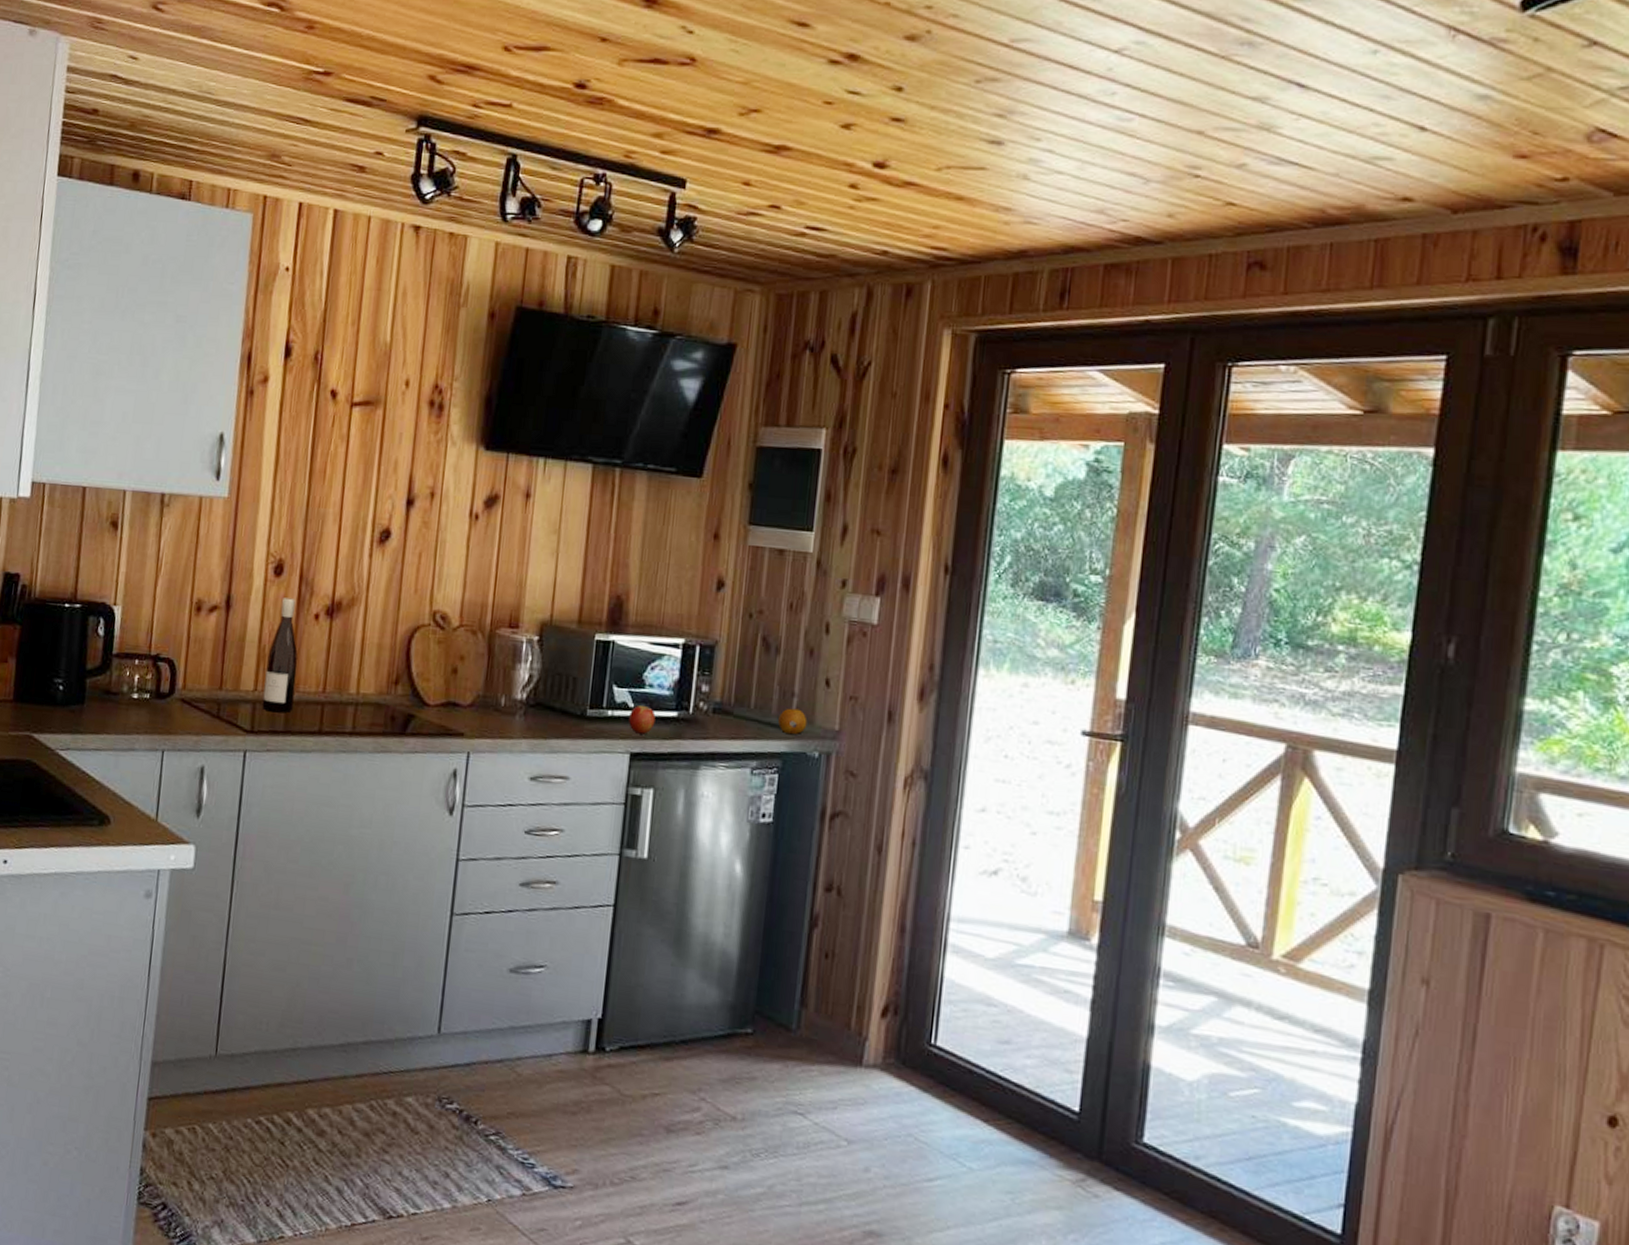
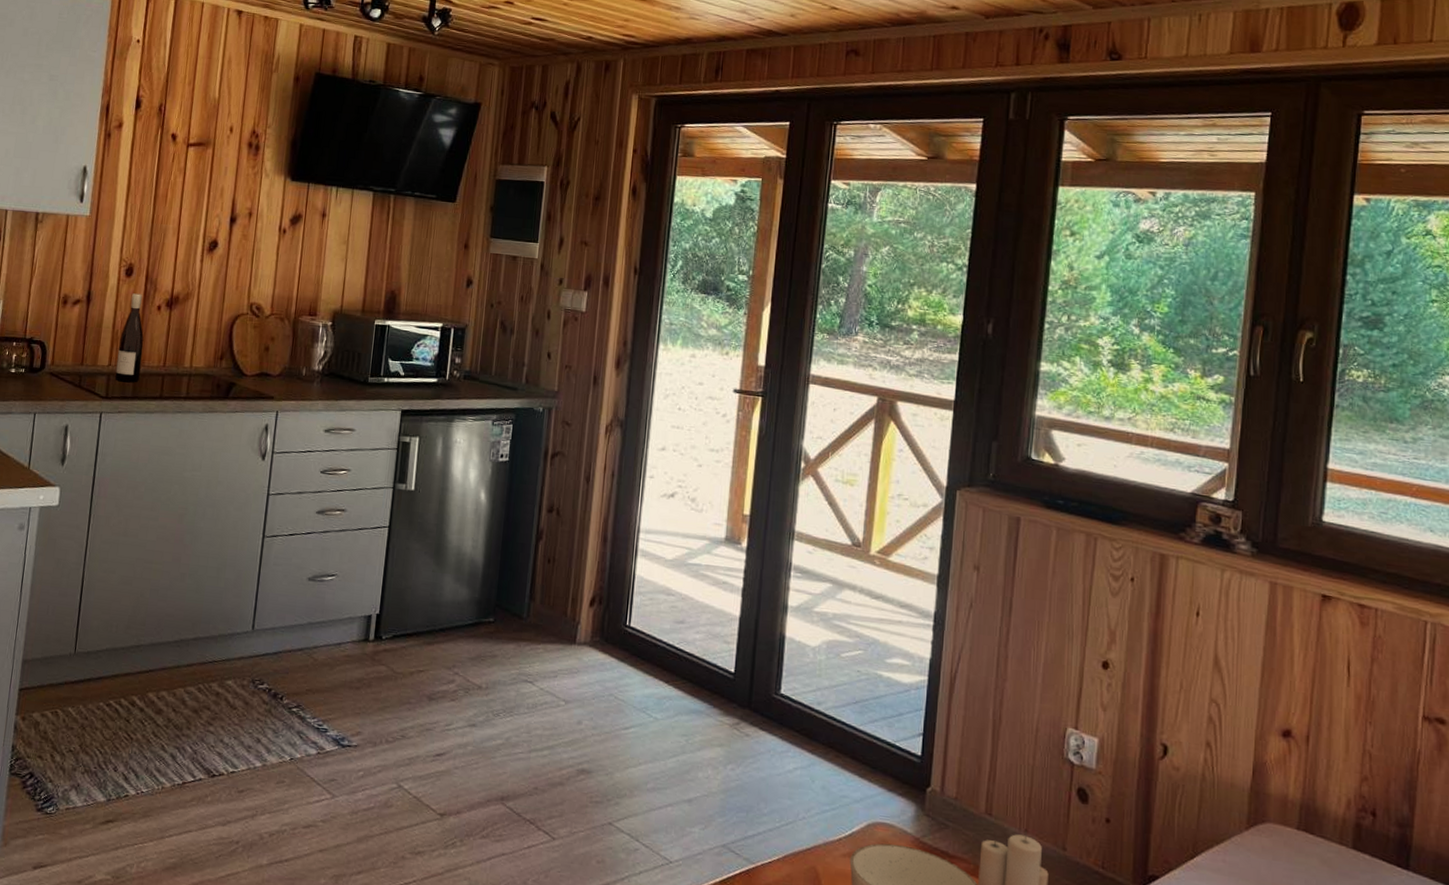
fruit: present [629,705,656,735] -> none [400,374,421,396]
fruit: present [778,708,808,736] -> none [513,374,534,395]

